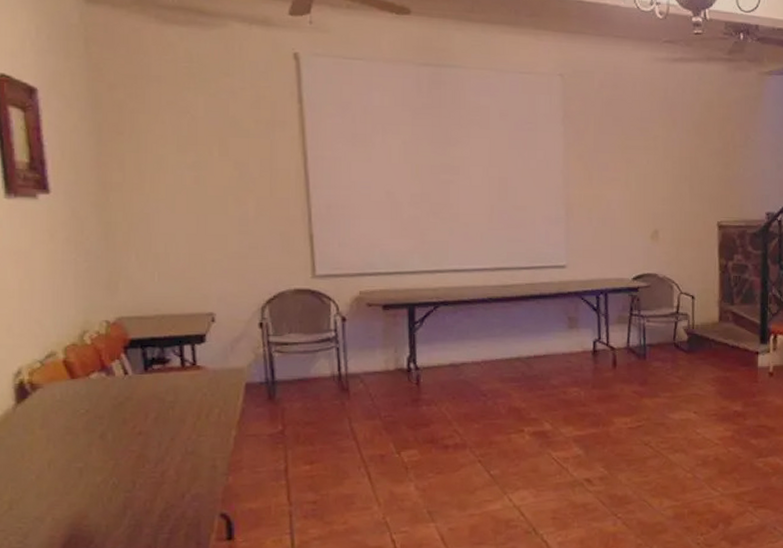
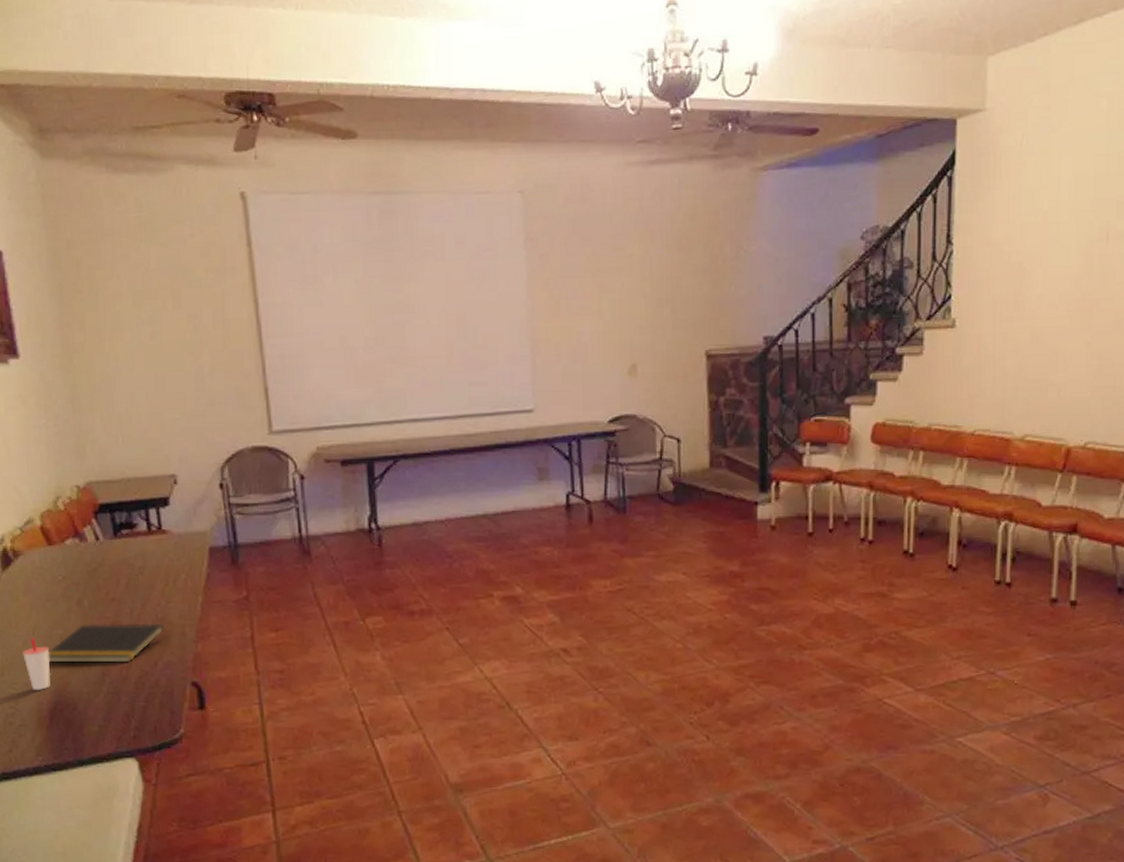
cup: none [34,471,66,524] -> present [21,637,51,690]
notepad: none [64,456,194,496] -> present [48,623,164,663]

